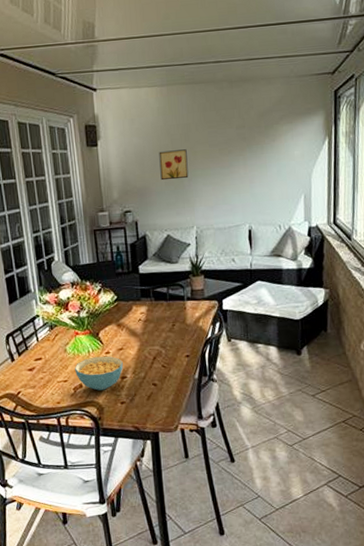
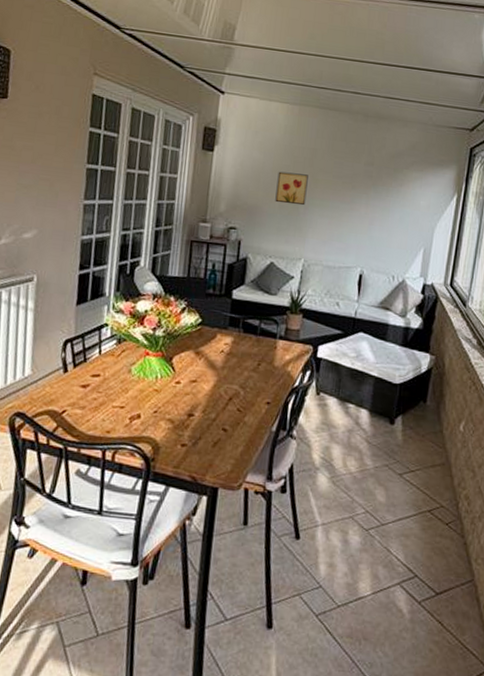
cereal bowl: present [74,356,123,391] -> none [135,384,193,426]

